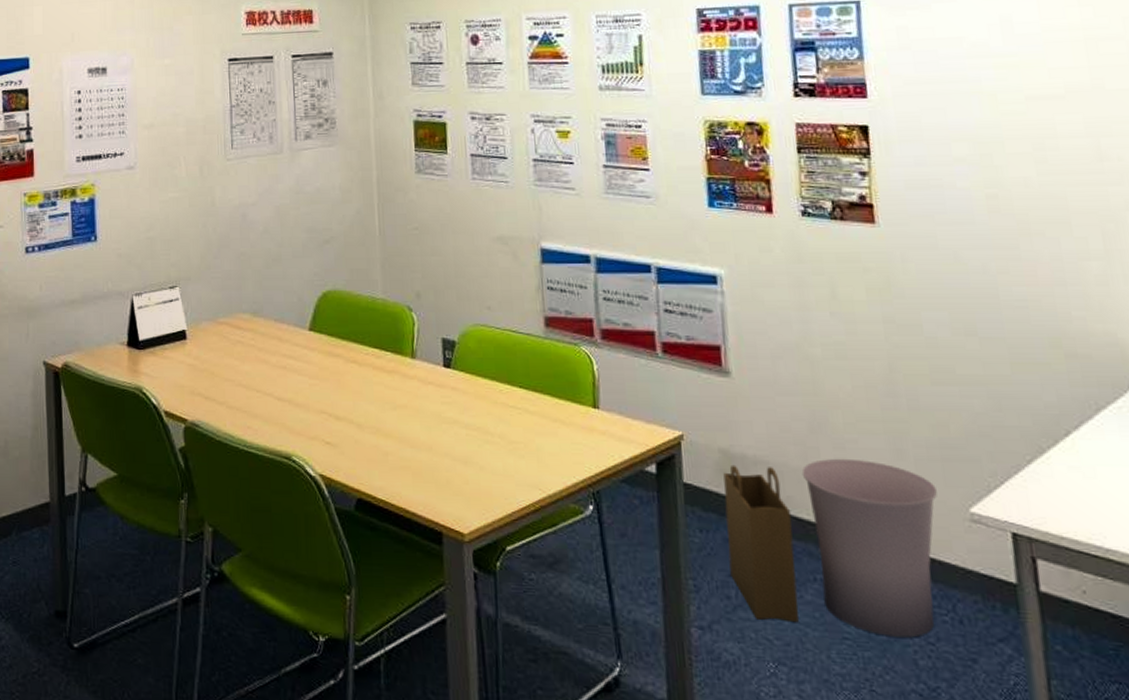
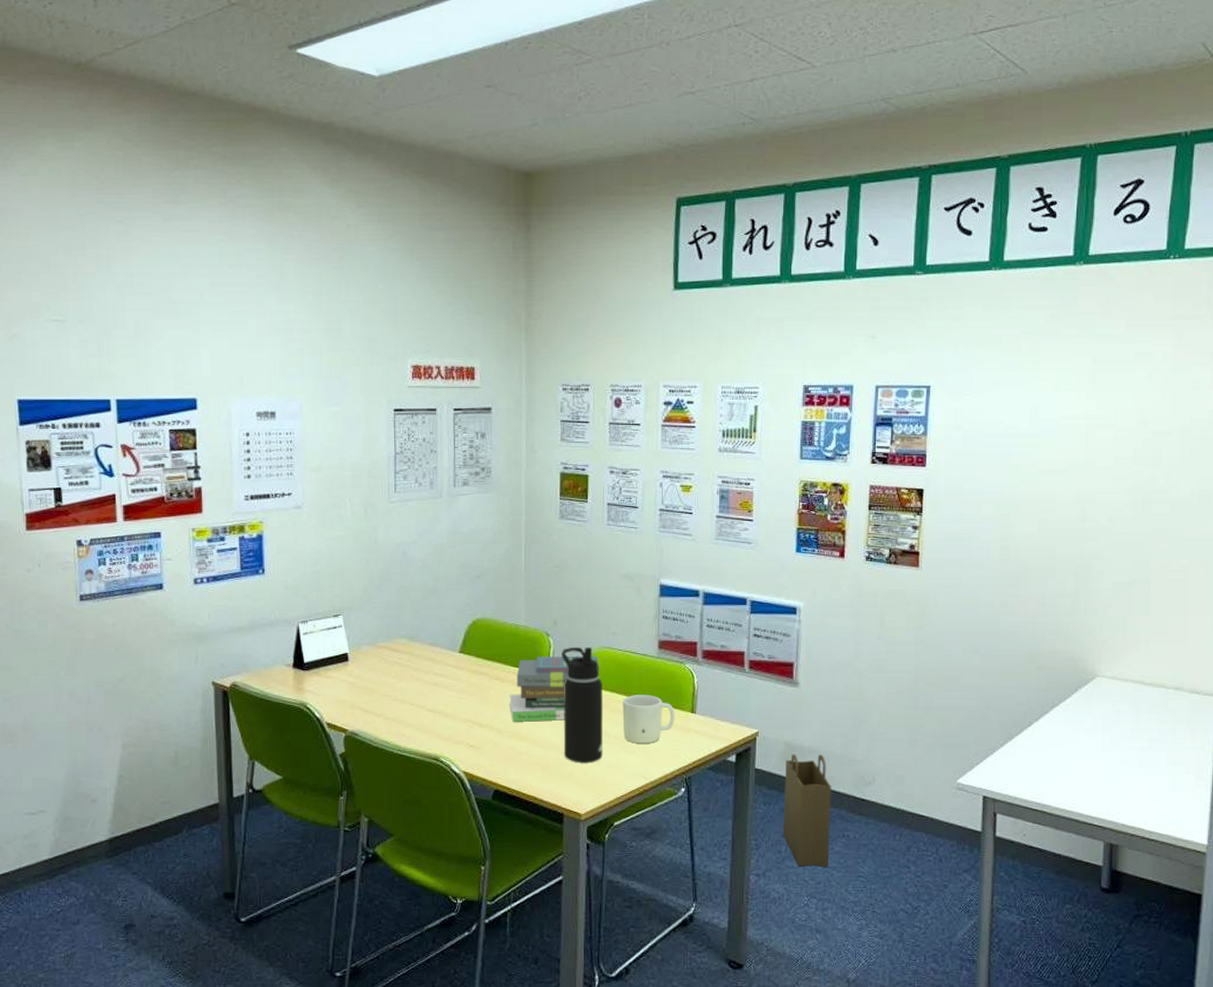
books: none [369,335,475,415] -> present [509,656,600,722]
water bottle: none [428,323,487,469] -> present [561,646,604,763]
mug: none [505,384,573,446] -> present [622,695,675,743]
waste bin: present [801,458,937,638] -> none [843,746,936,873]

